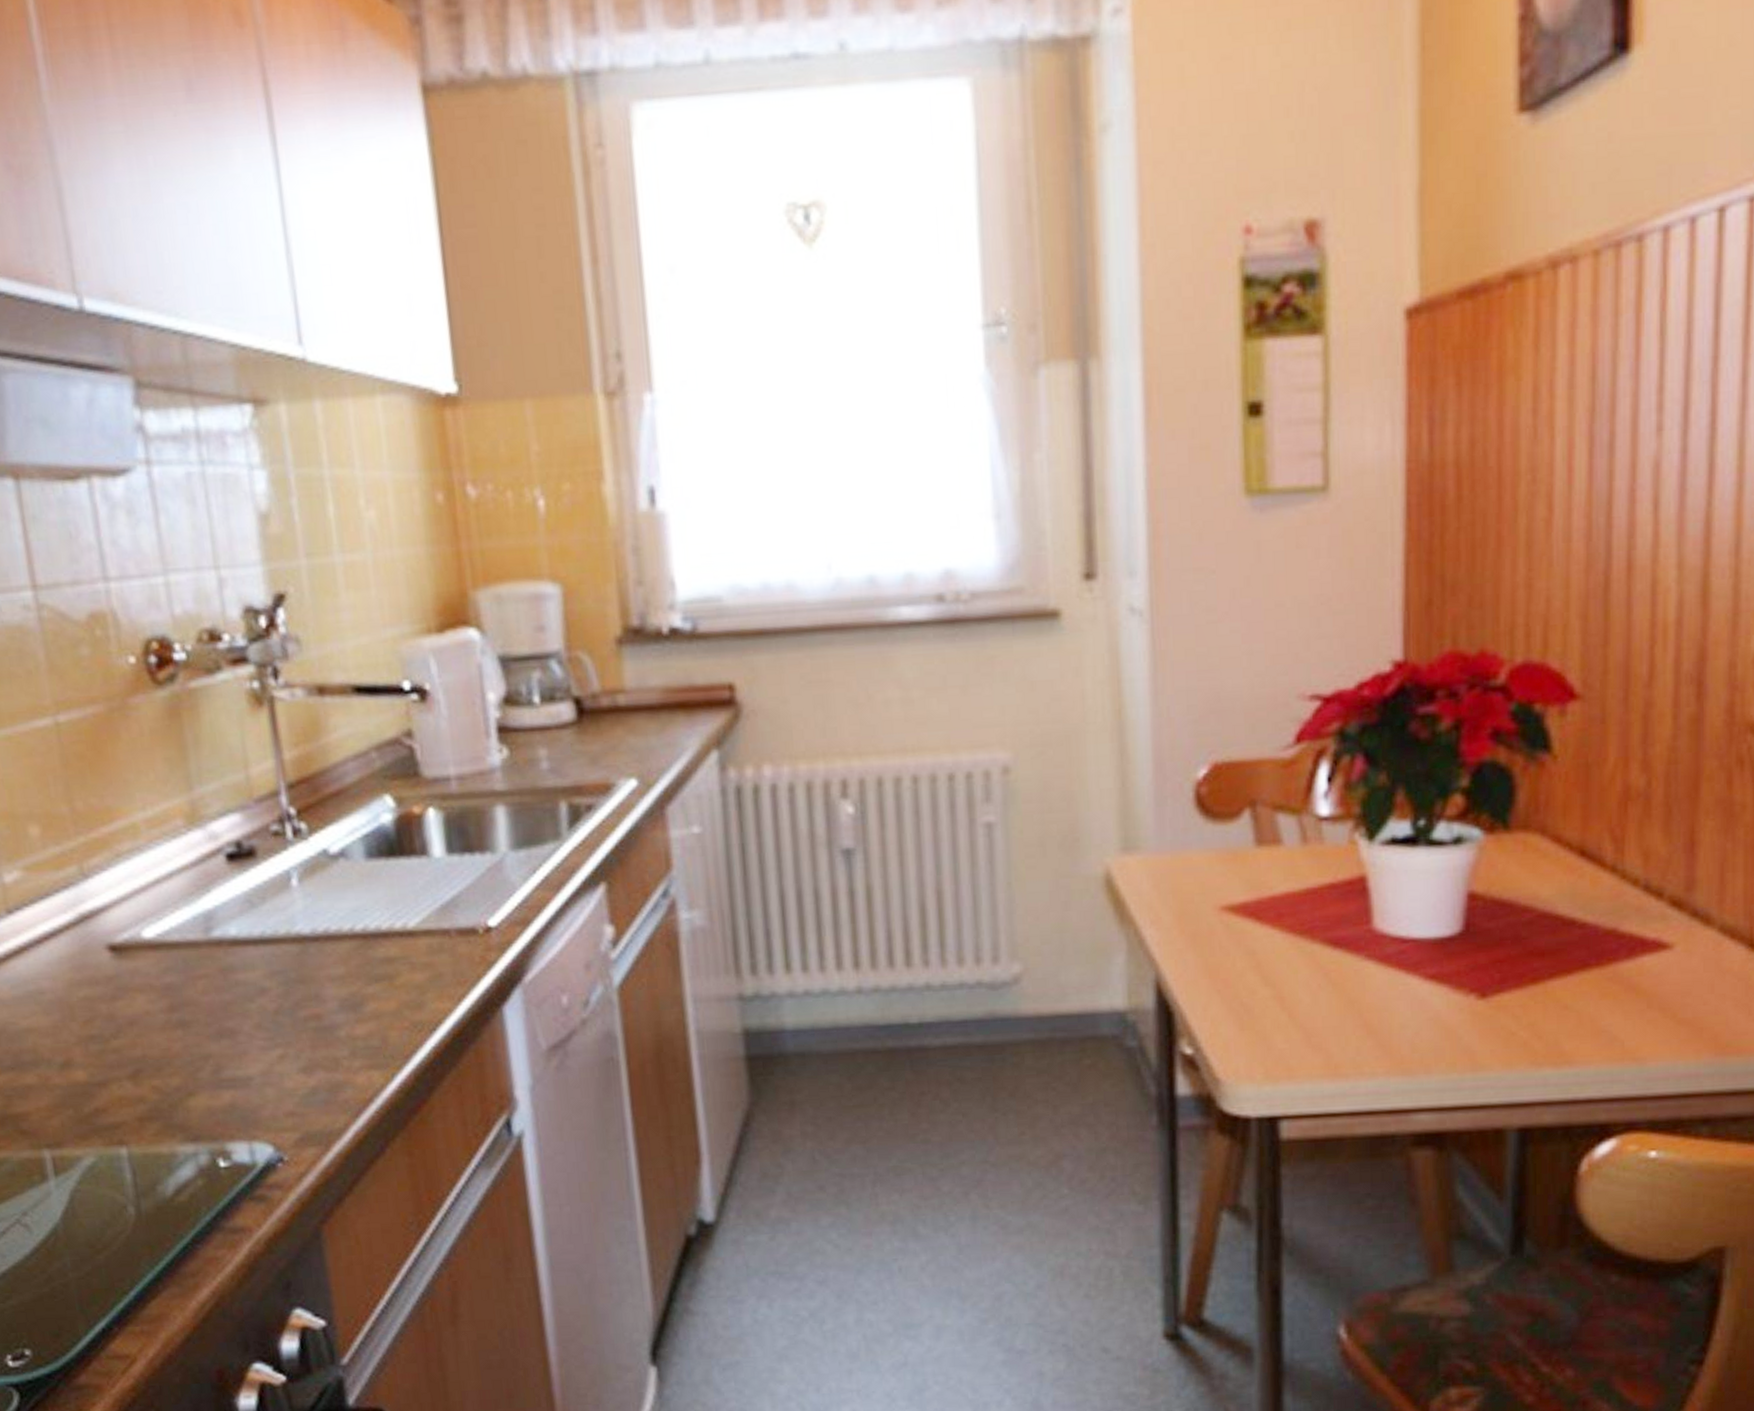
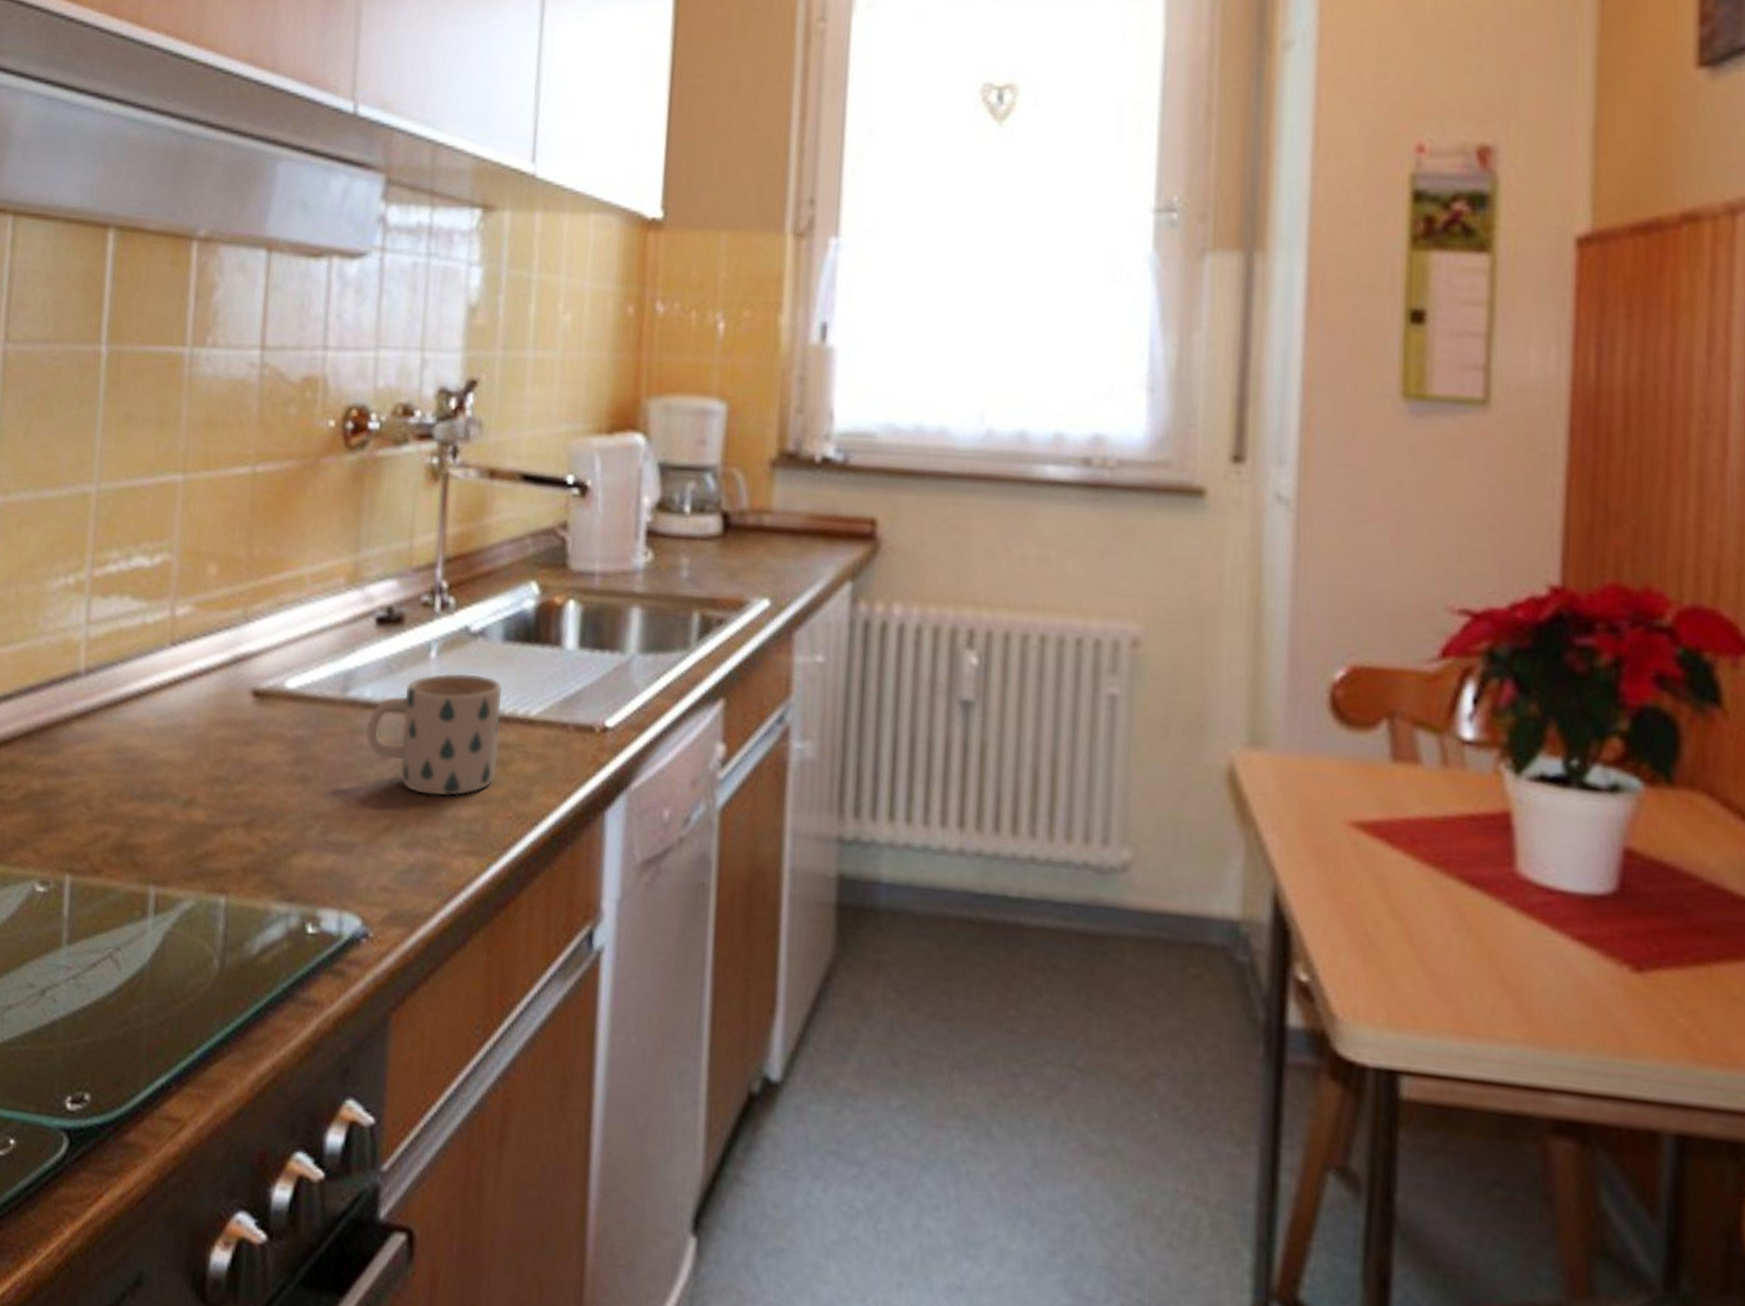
mug: none [238,896,383,1020] -> present [365,672,503,797]

